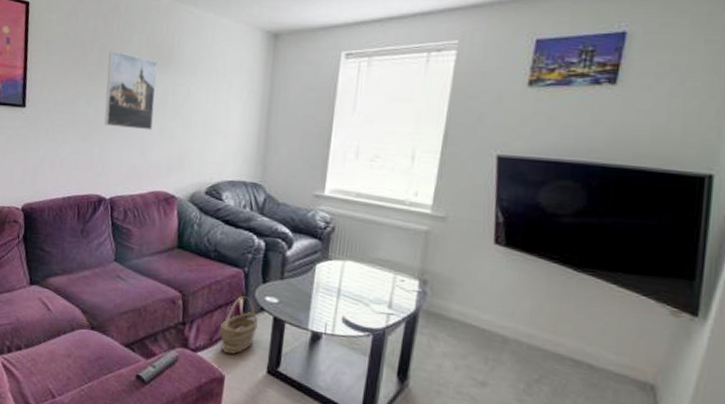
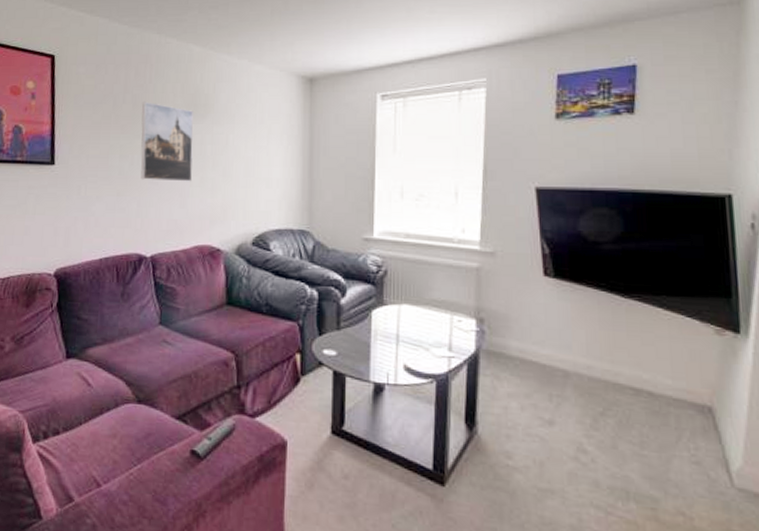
basket: present [220,296,258,355] -> none [278,351,317,416]

